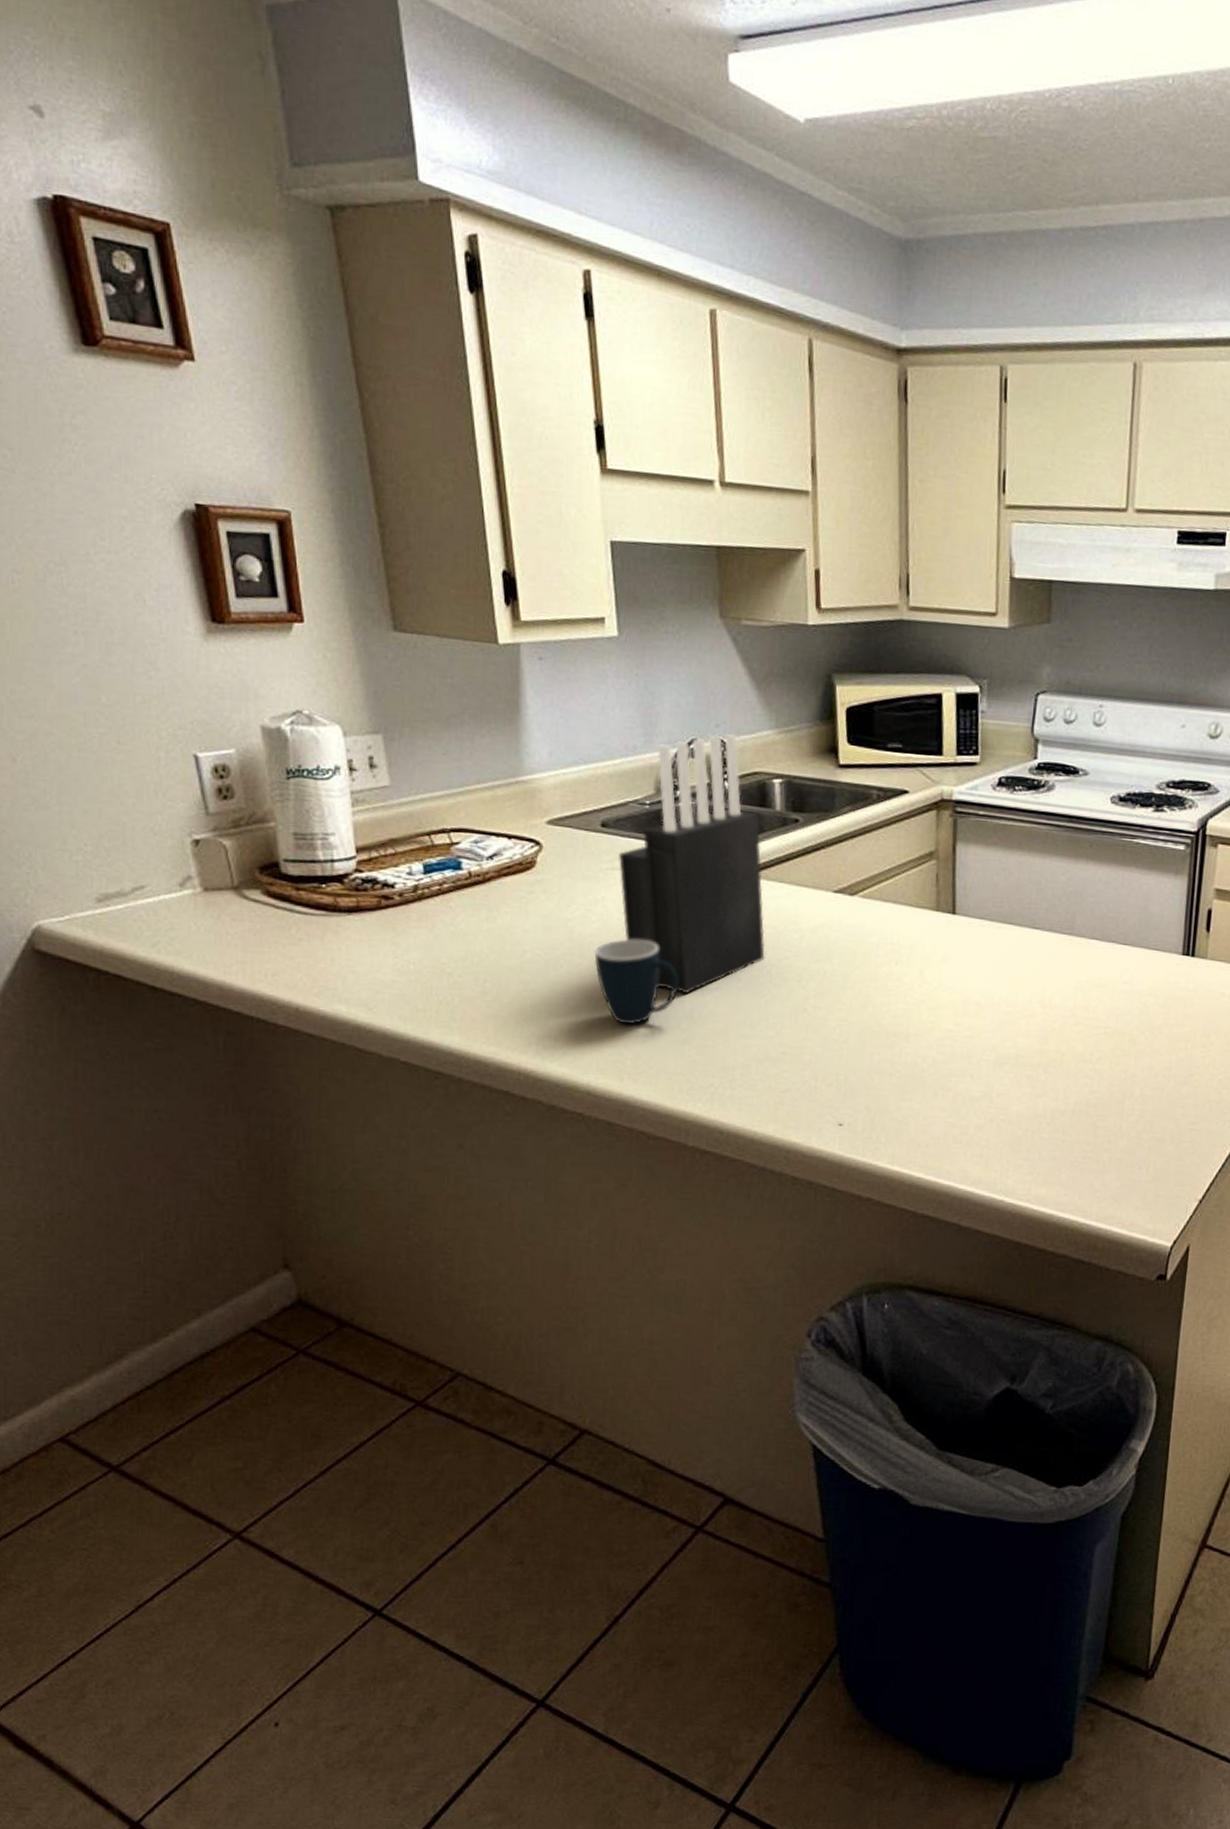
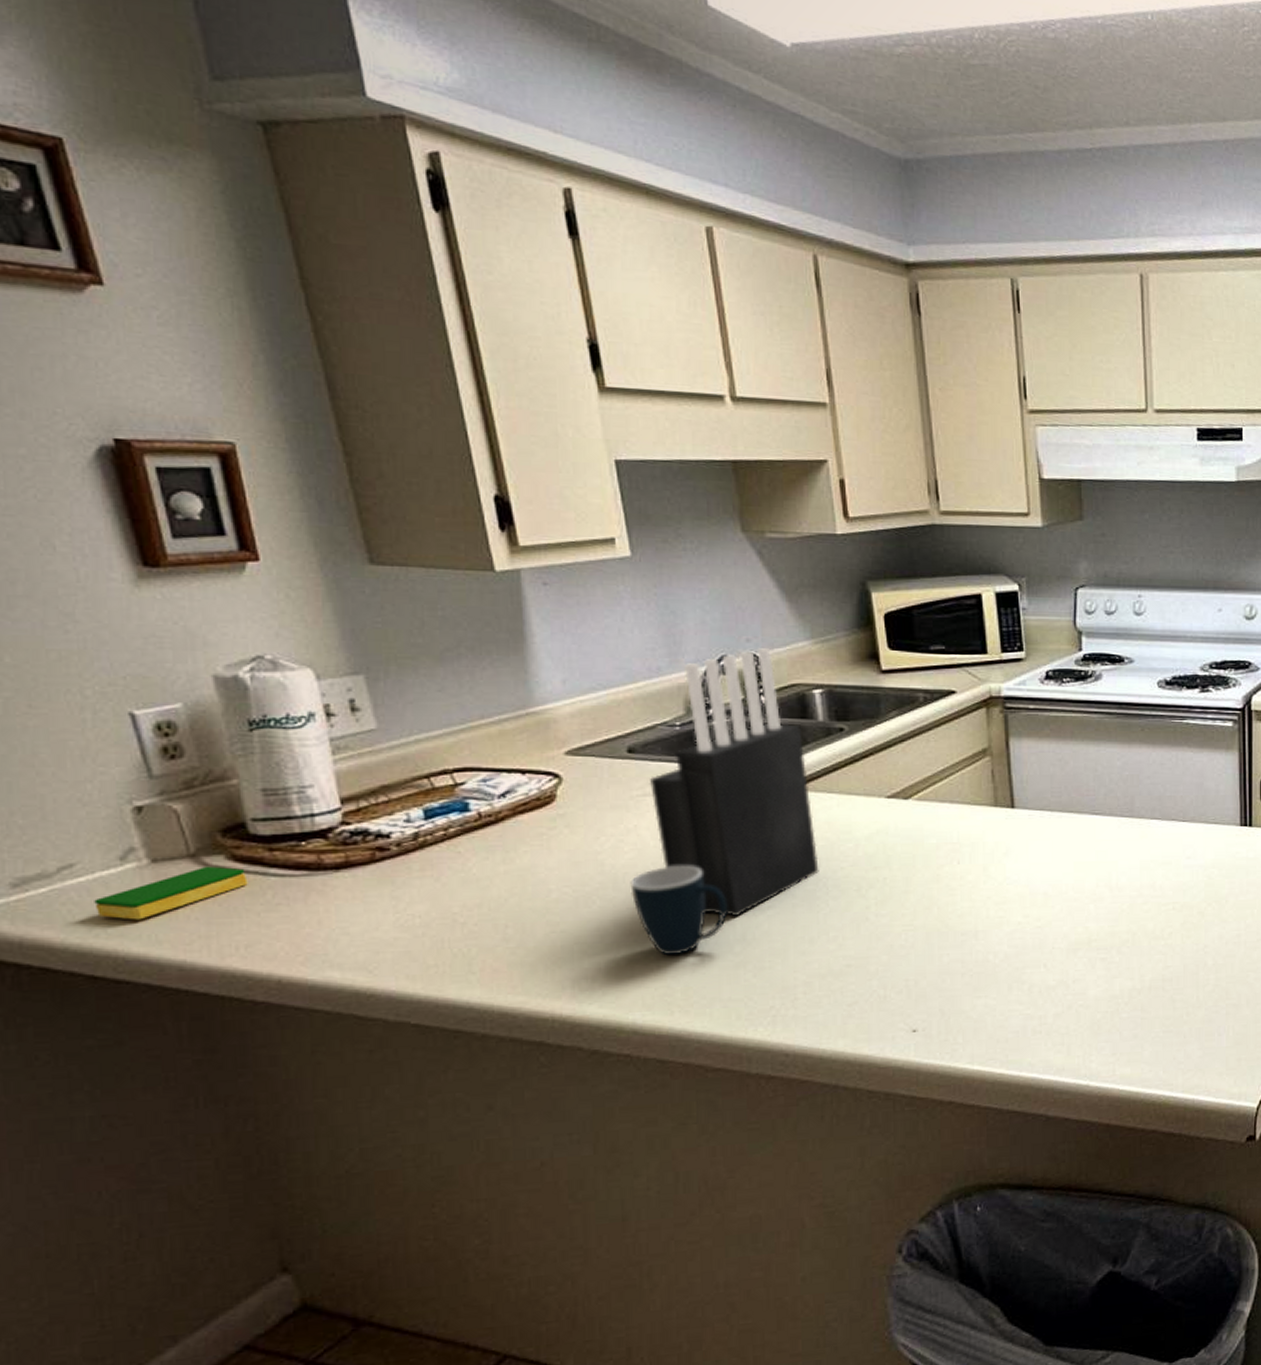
dish sponge: none [158,898,278,941] -> present [94,866,248,920]

